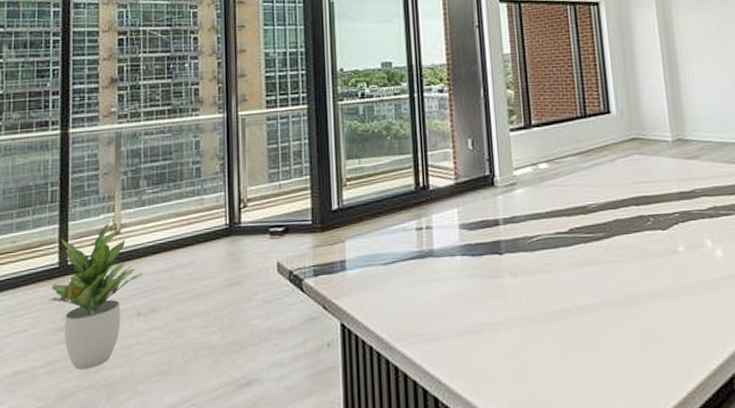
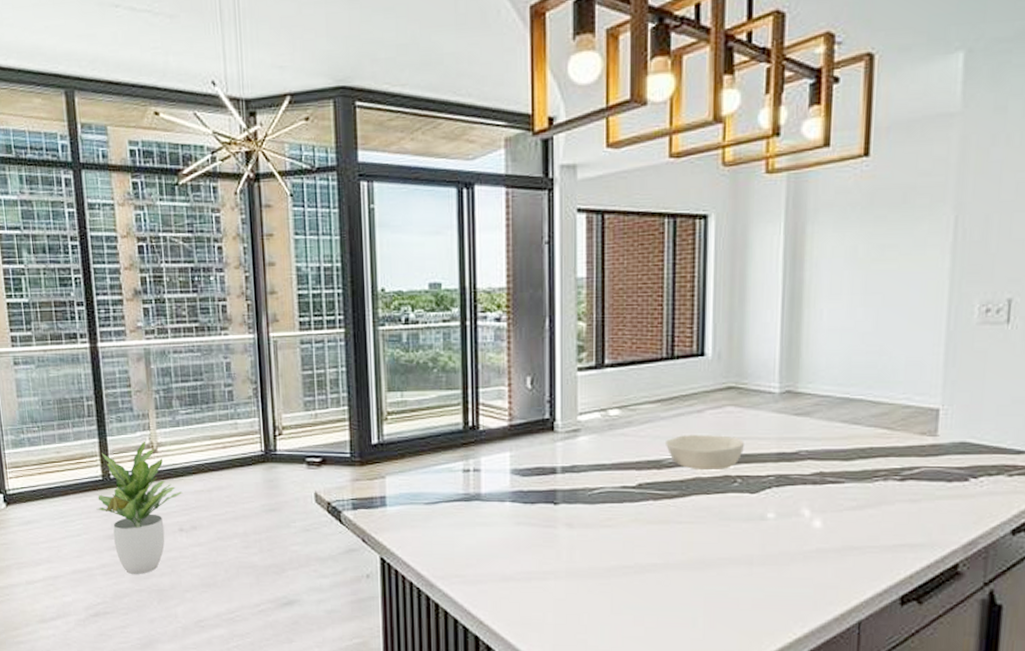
bowl: none [587,180,652,213] -> present [664,434,744,471]

